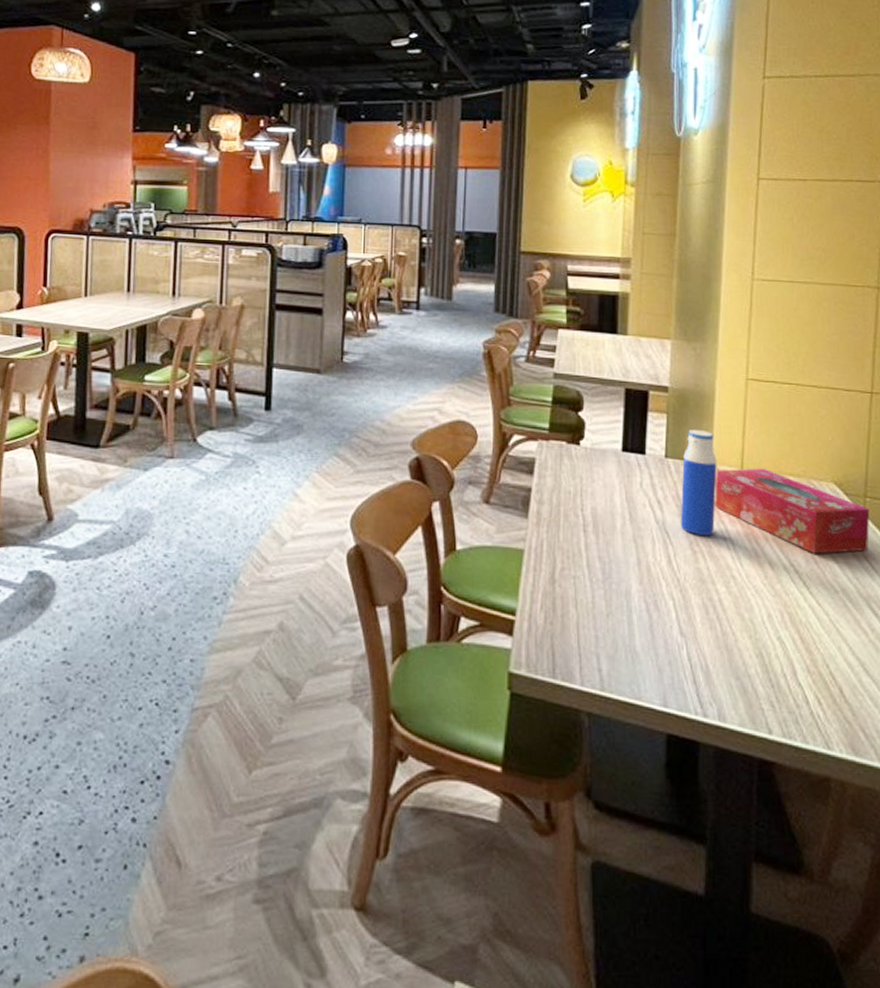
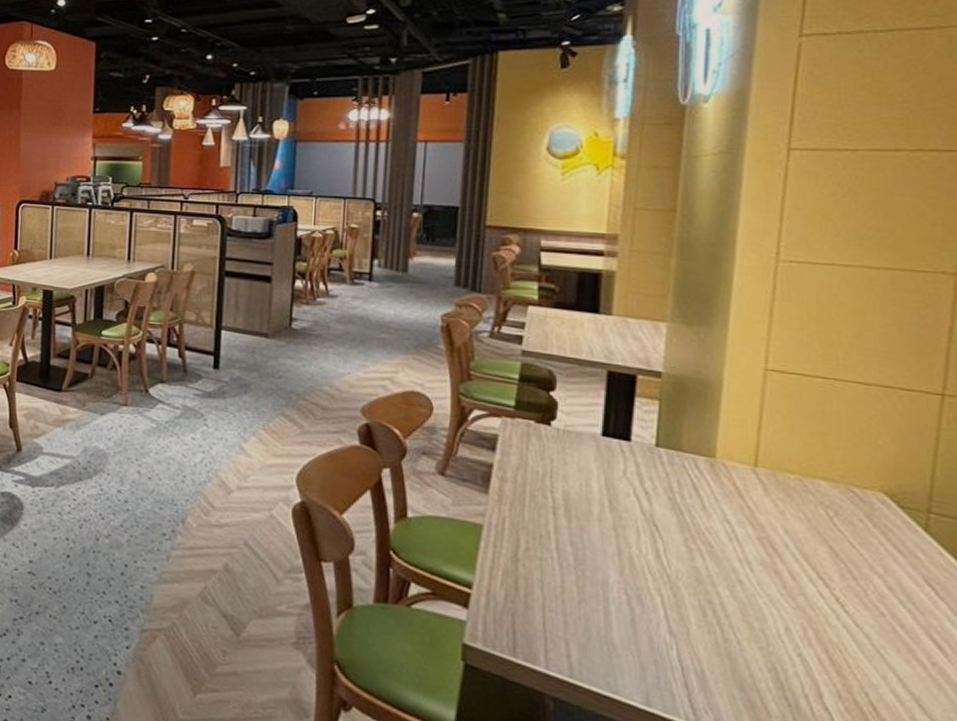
water bottle: present [680,430,717,536] -> none [672,419,723,534]
tissue box: present [715,468,870,554] -> none [718,465,935,575]

